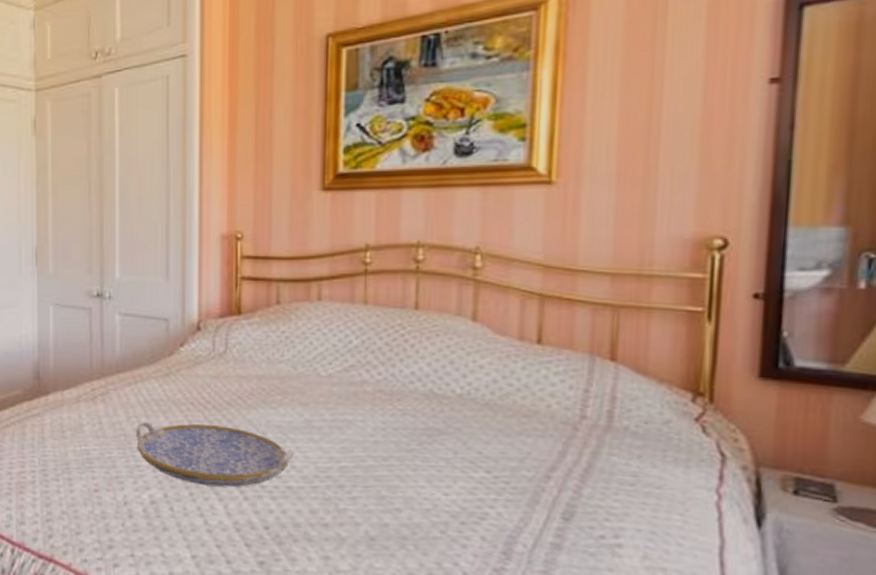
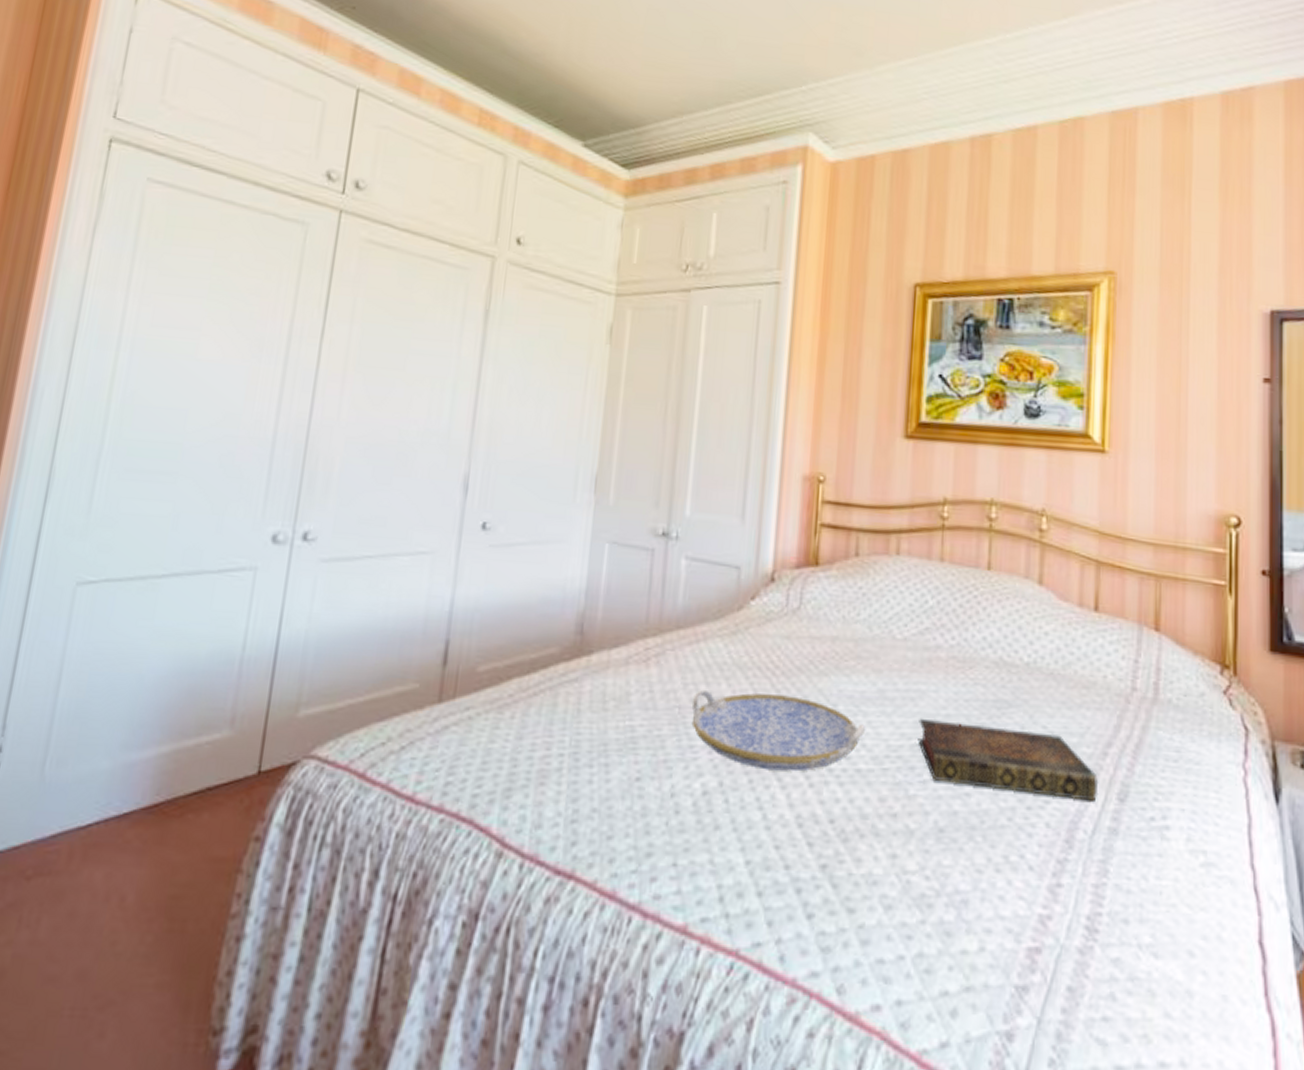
book: none [346,444,539,519] -> present [918,718,1098,801]

